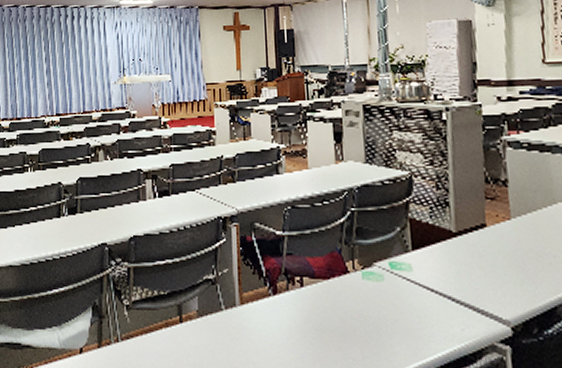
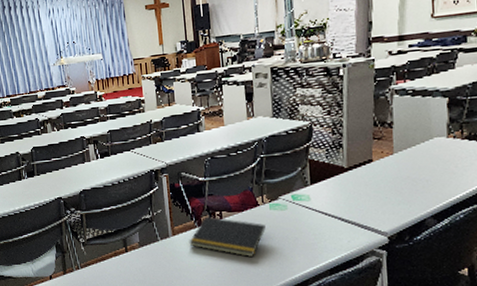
notepad: none [260,282,357,343] -> present [189,216,266,258]

